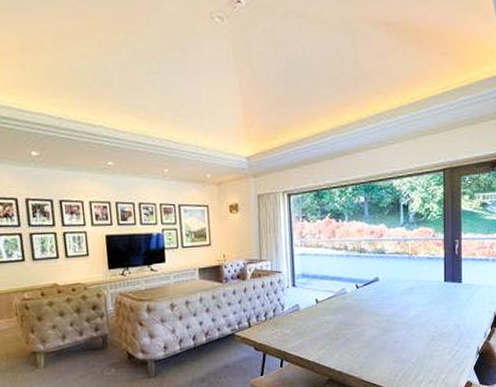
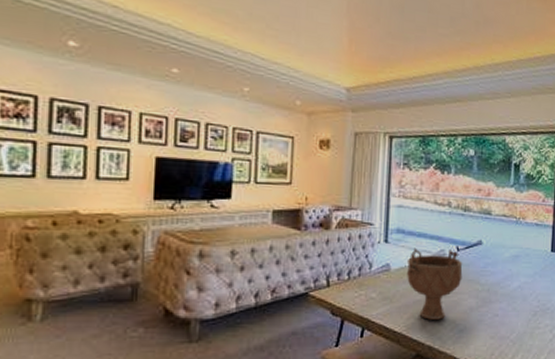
decorative bowl: none [313,288,363,349] -> present [406,247,463,320]

